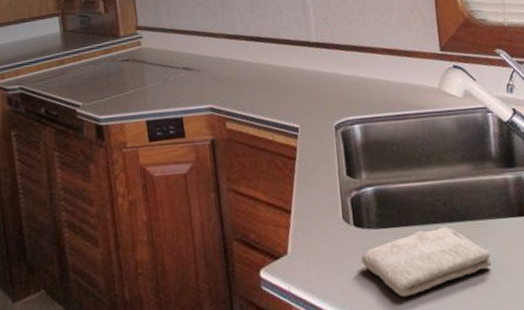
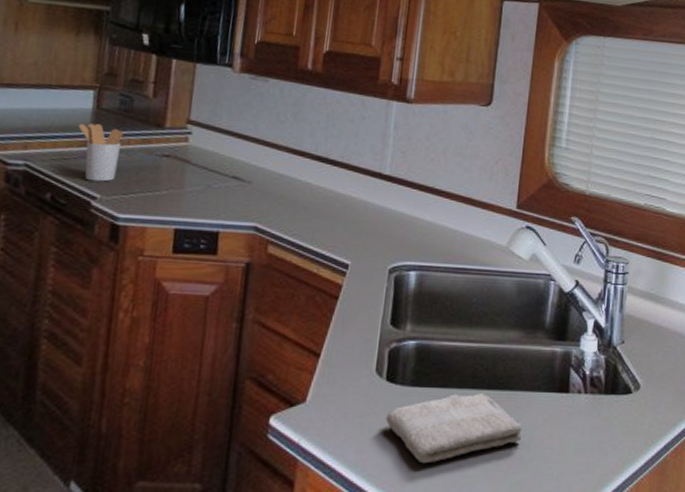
utensil holder: none [52,44,90,93] -> present [78,123,124,182]

